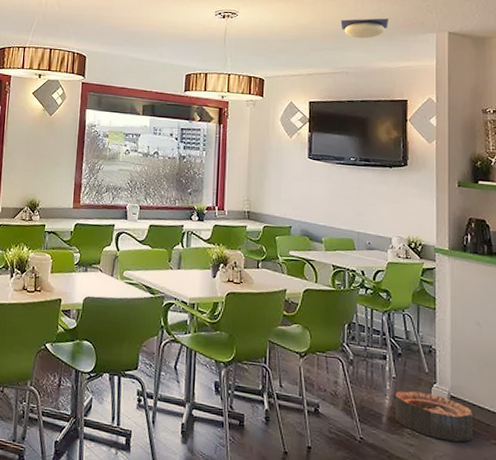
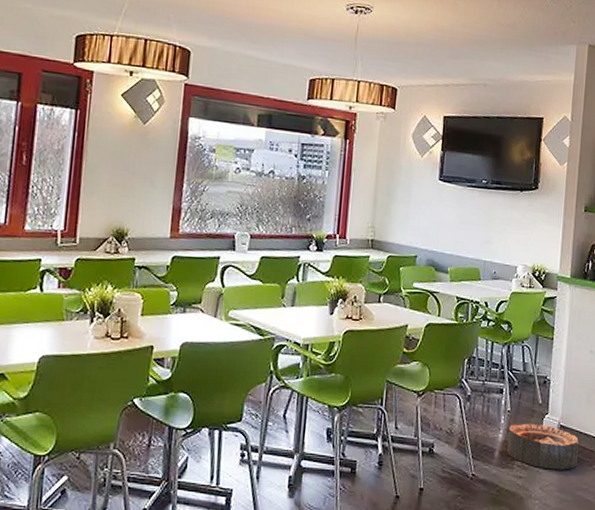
ceiling light fixture: present [341,18,388,39] -> none [482,23,531,48]

